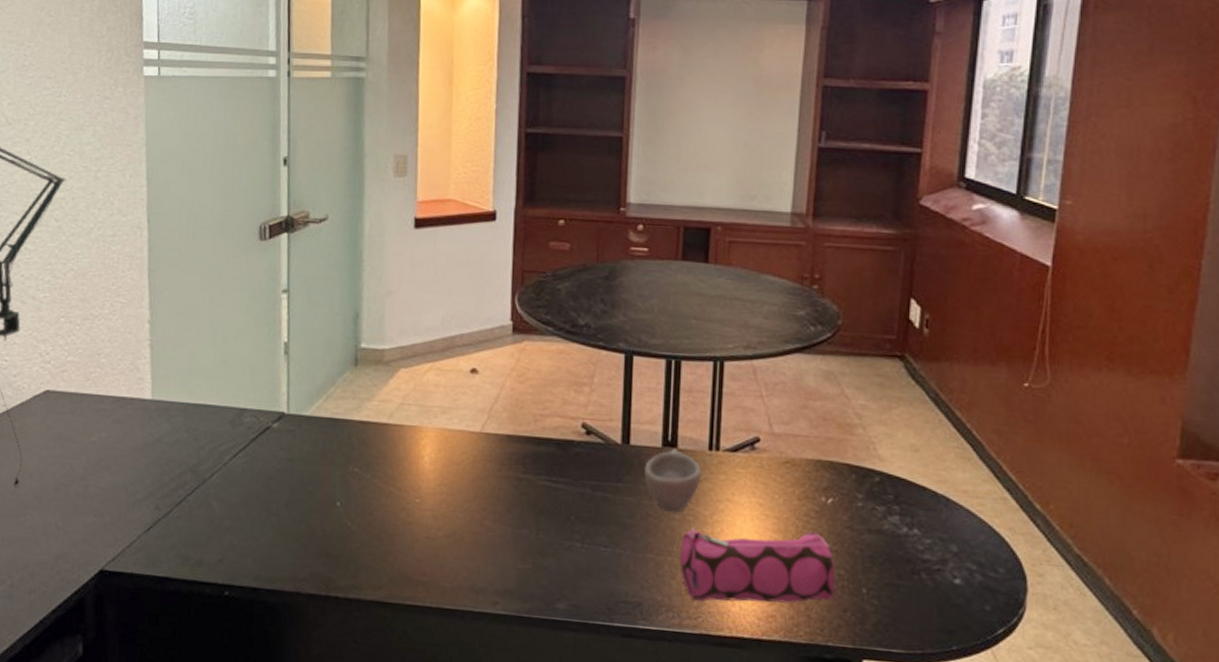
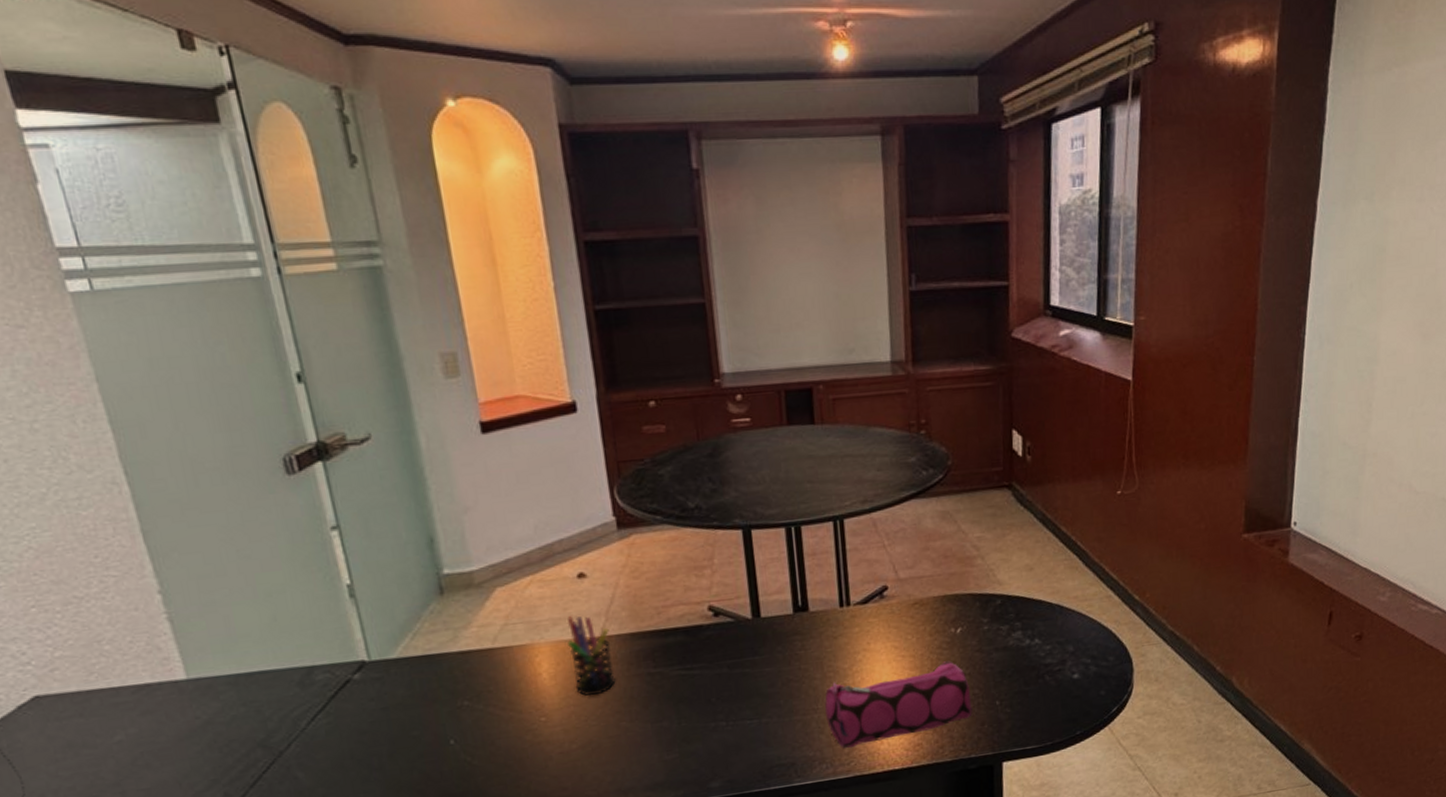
pen holder: none [450,407,489,489] -> present [567,616,616,696]
cup: present [644,448,701,514] -> none [779,612,836,675]

